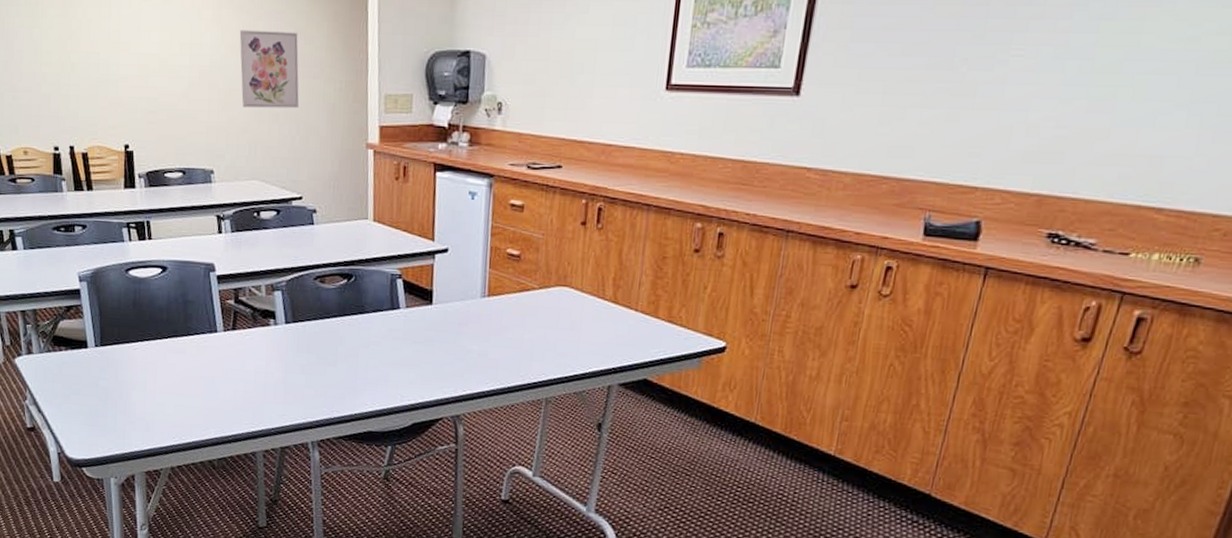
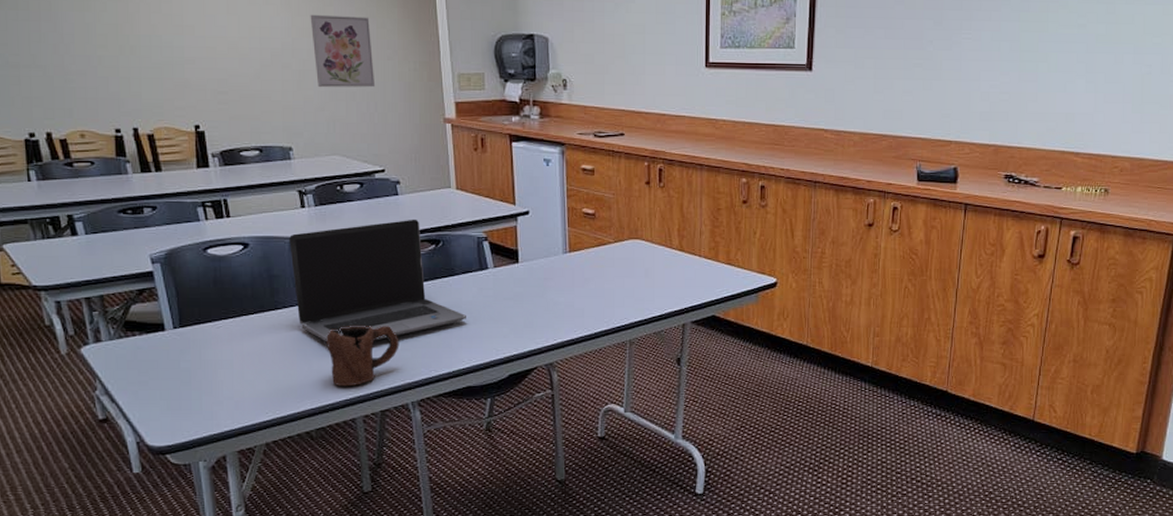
laptop computer: none [205,250,373,376] -> present [289,219,466,341]
mug: none [233,357,304,420] -> present [326,326,399,387]

